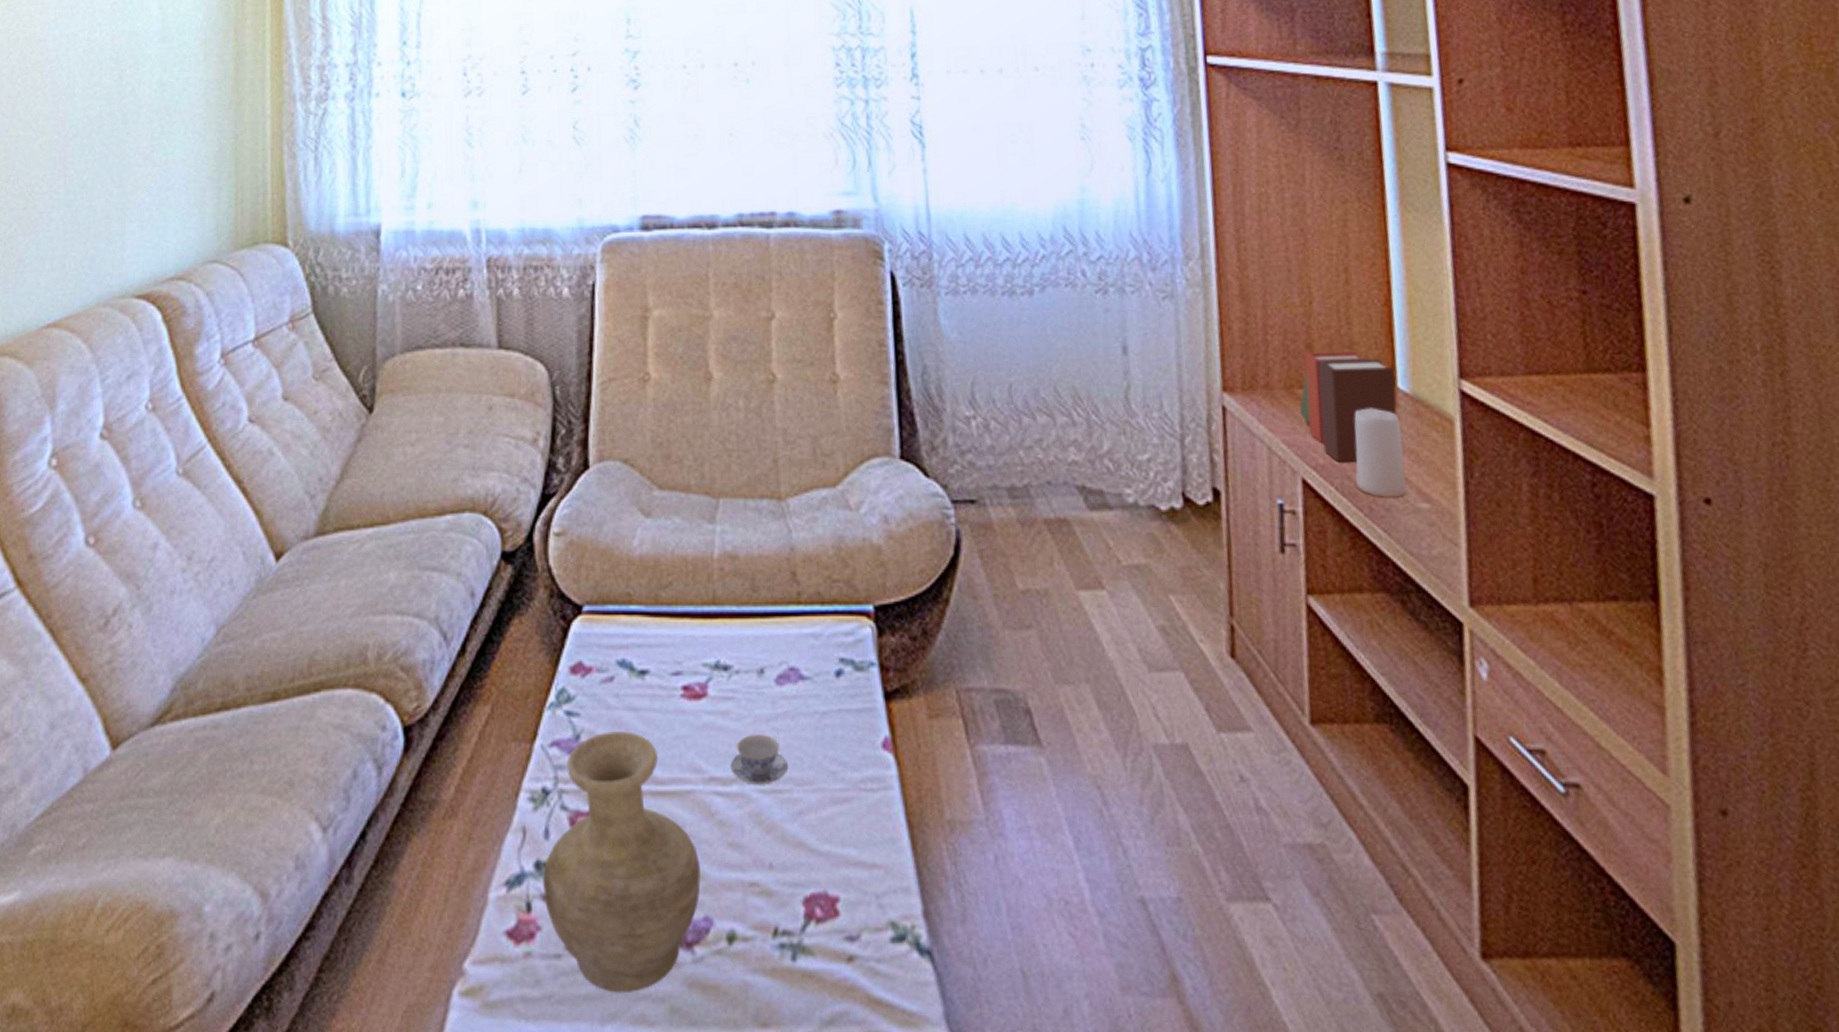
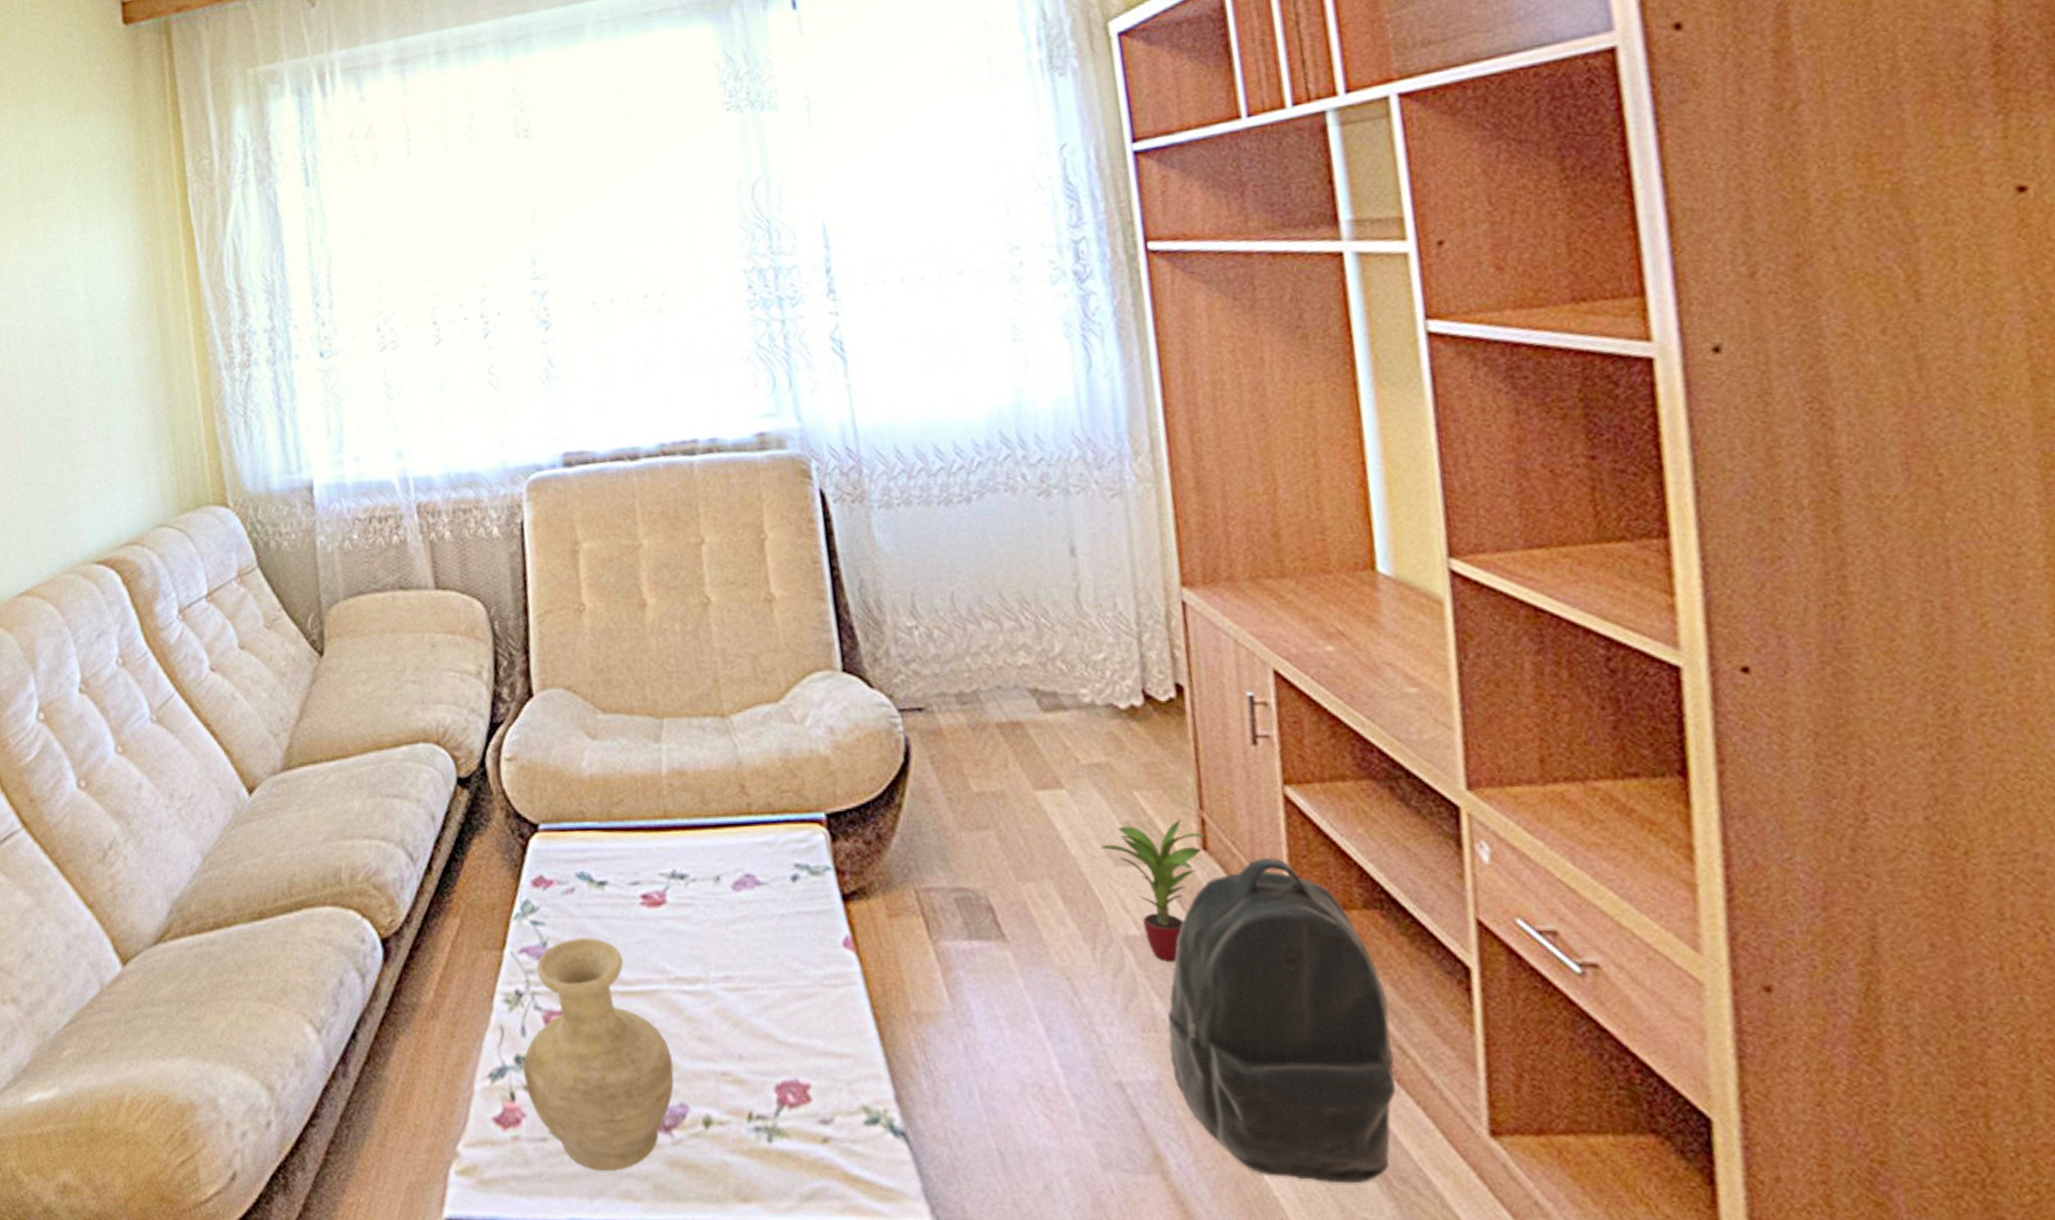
teacup: present [730,735,789,785] -> none [694,937,752,983]
potted plant: none [1136,625,1235,772] -> present [1101,819,1207,961]
backpack: none [1190,668,1398,1008] -> present [1167,858,1396,1184]
books: present [1299,350,1398,464] -> none [1267,536,1379,652]
candle: present [1354,408,1407,498] -> none [1329,593,1392,685]

